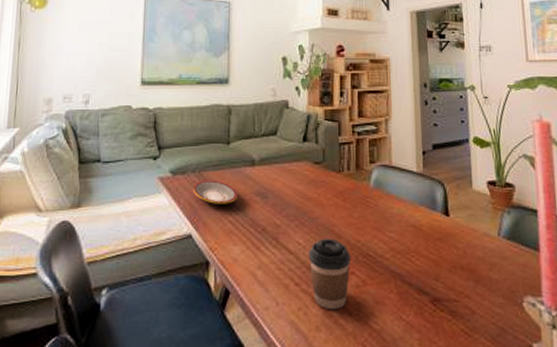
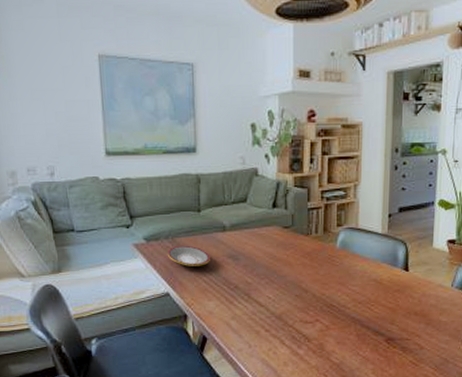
coffee cup: present [308,238,351,310] -> none [277,292,316,350]

